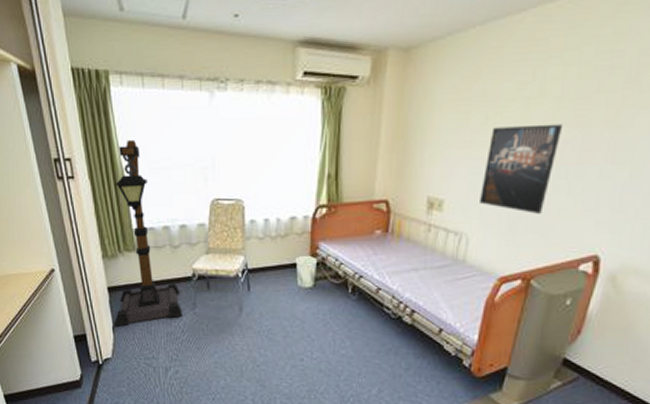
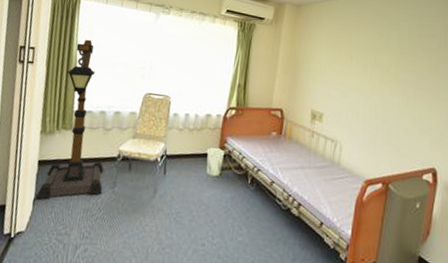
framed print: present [480,124,564,214] -> none [349,65,403,132]

